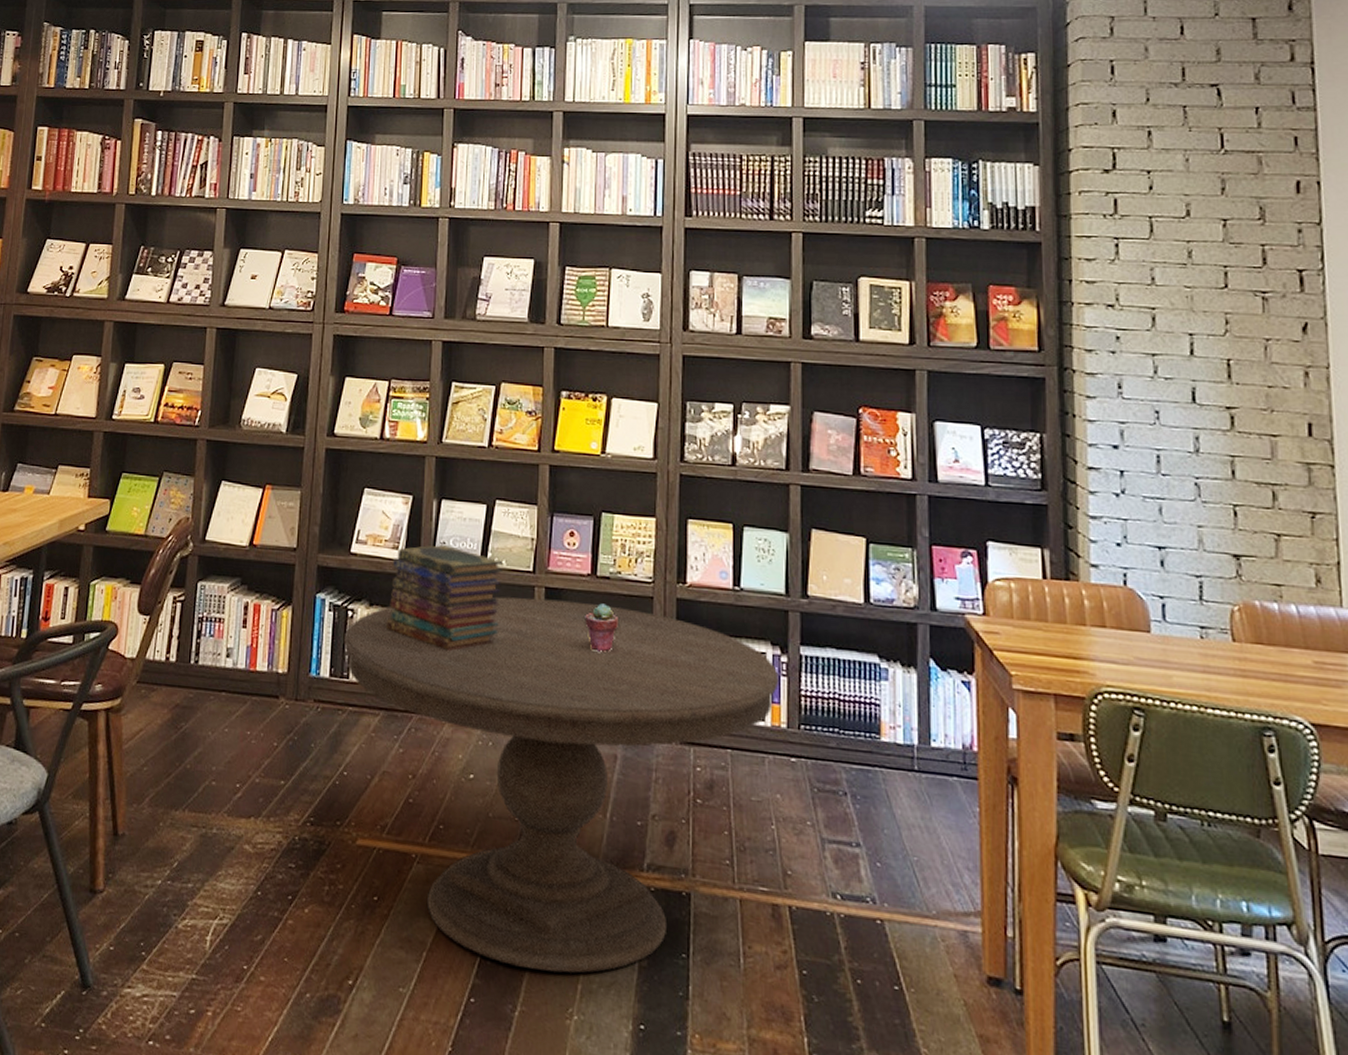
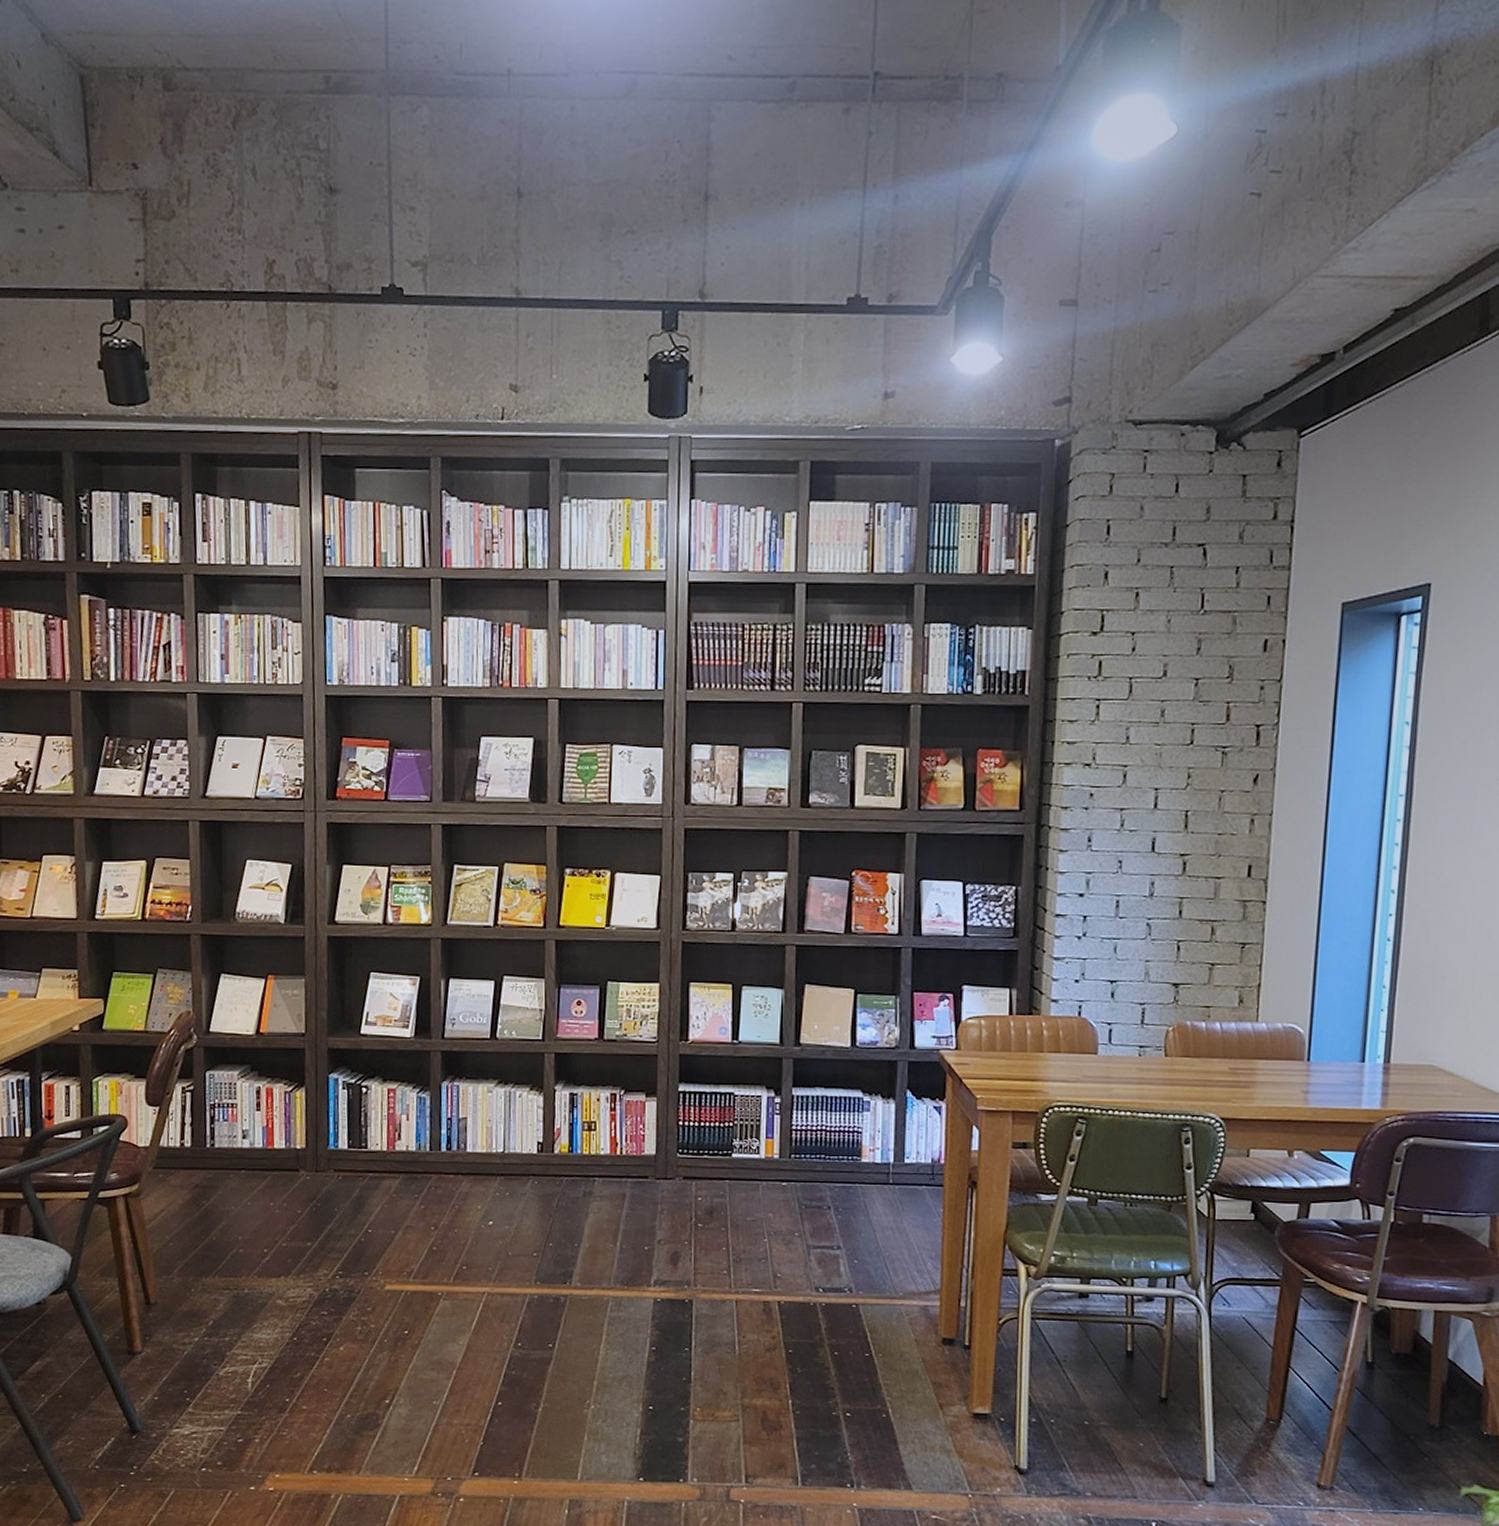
dining table: present [343,596,779,973] -> none [359,1063,773,1374]
book stack: present [386,545,503,652] -> none [401,1021,513,1117]
potted succulent: present [585,603,618,652] -> none [593,1064,625,1106]

